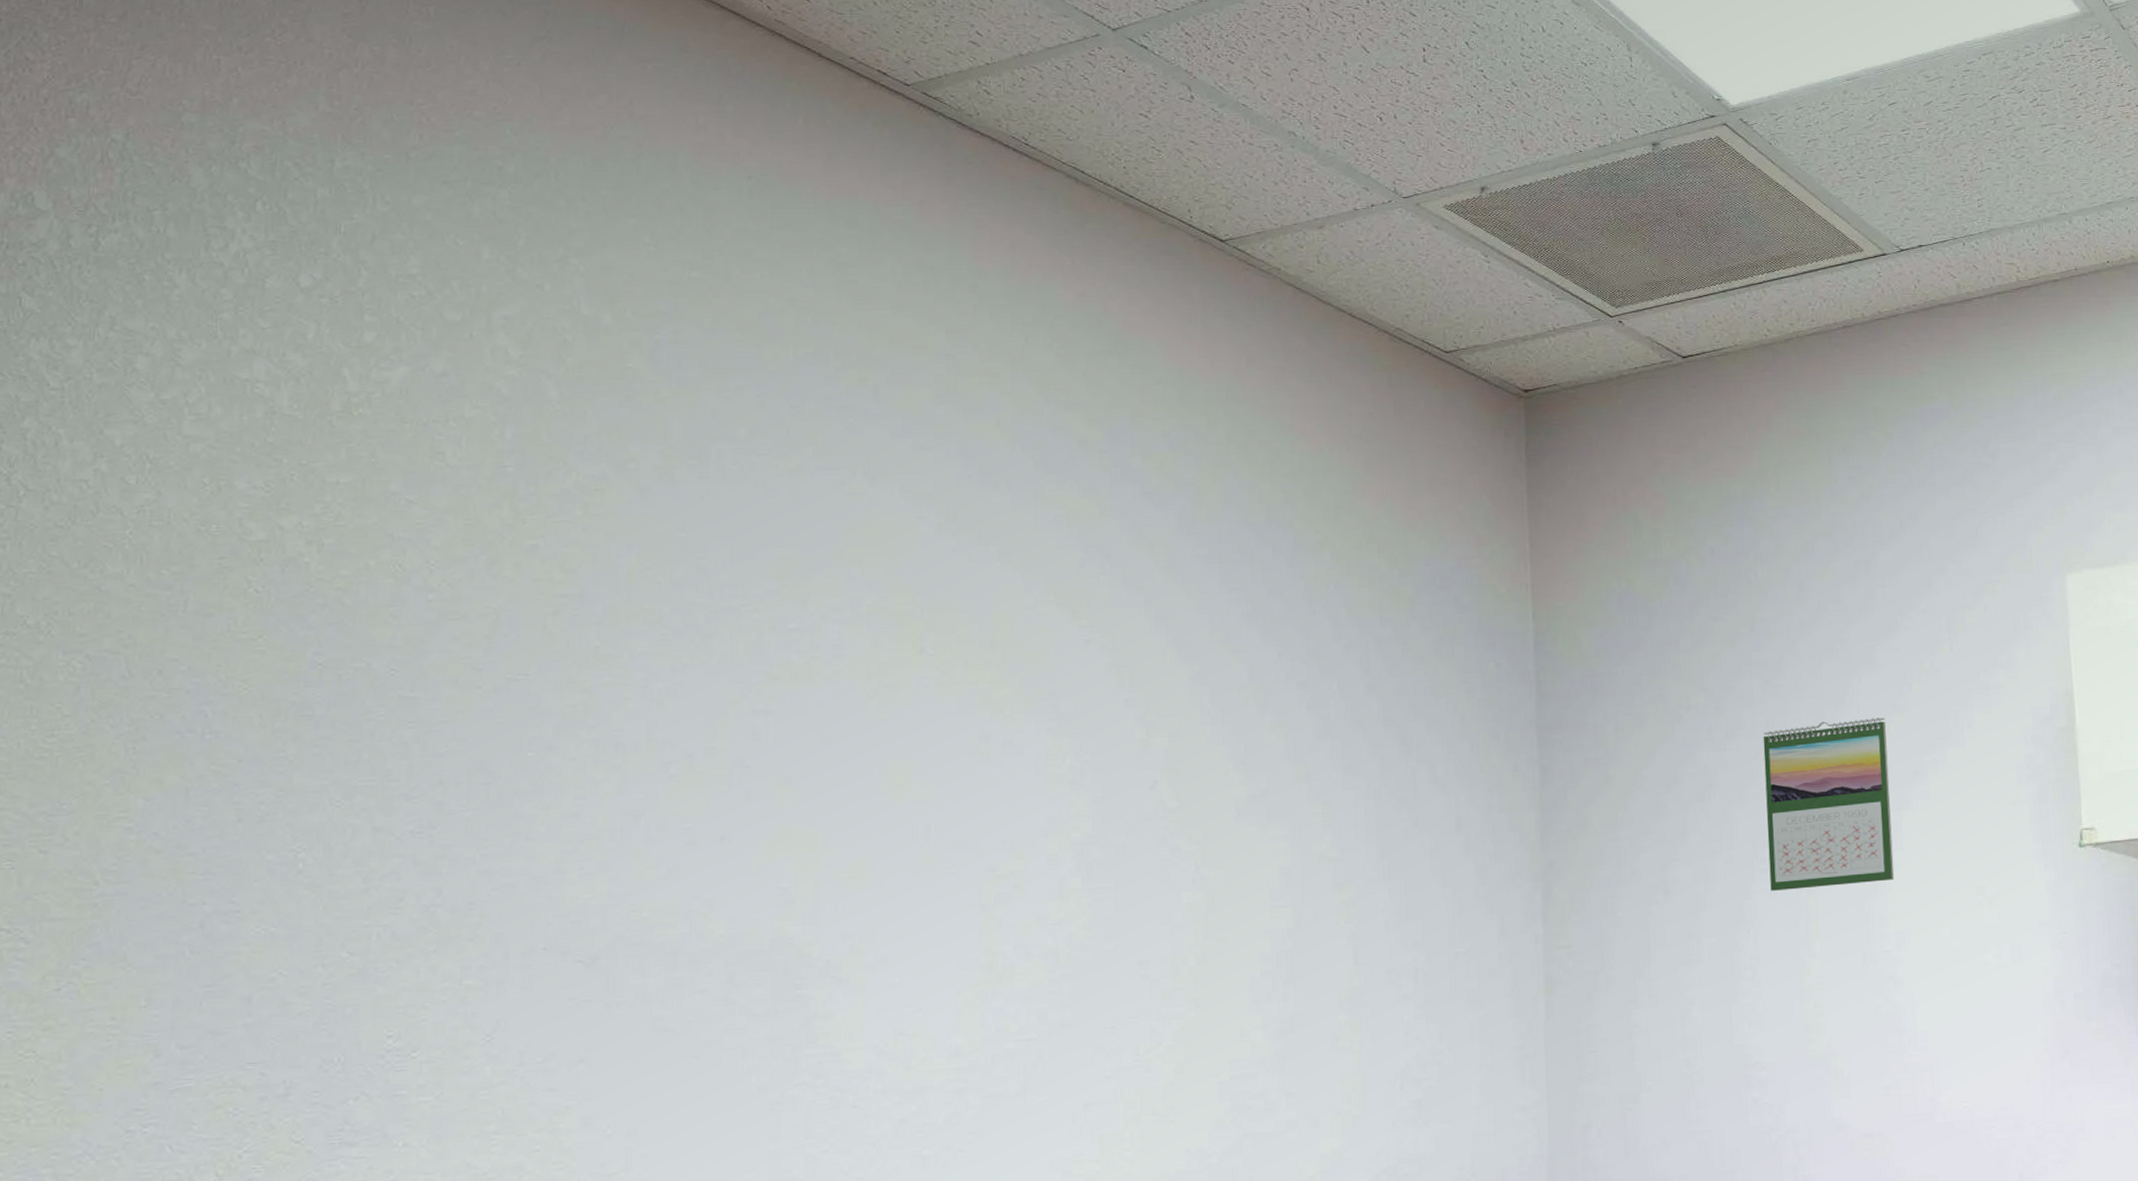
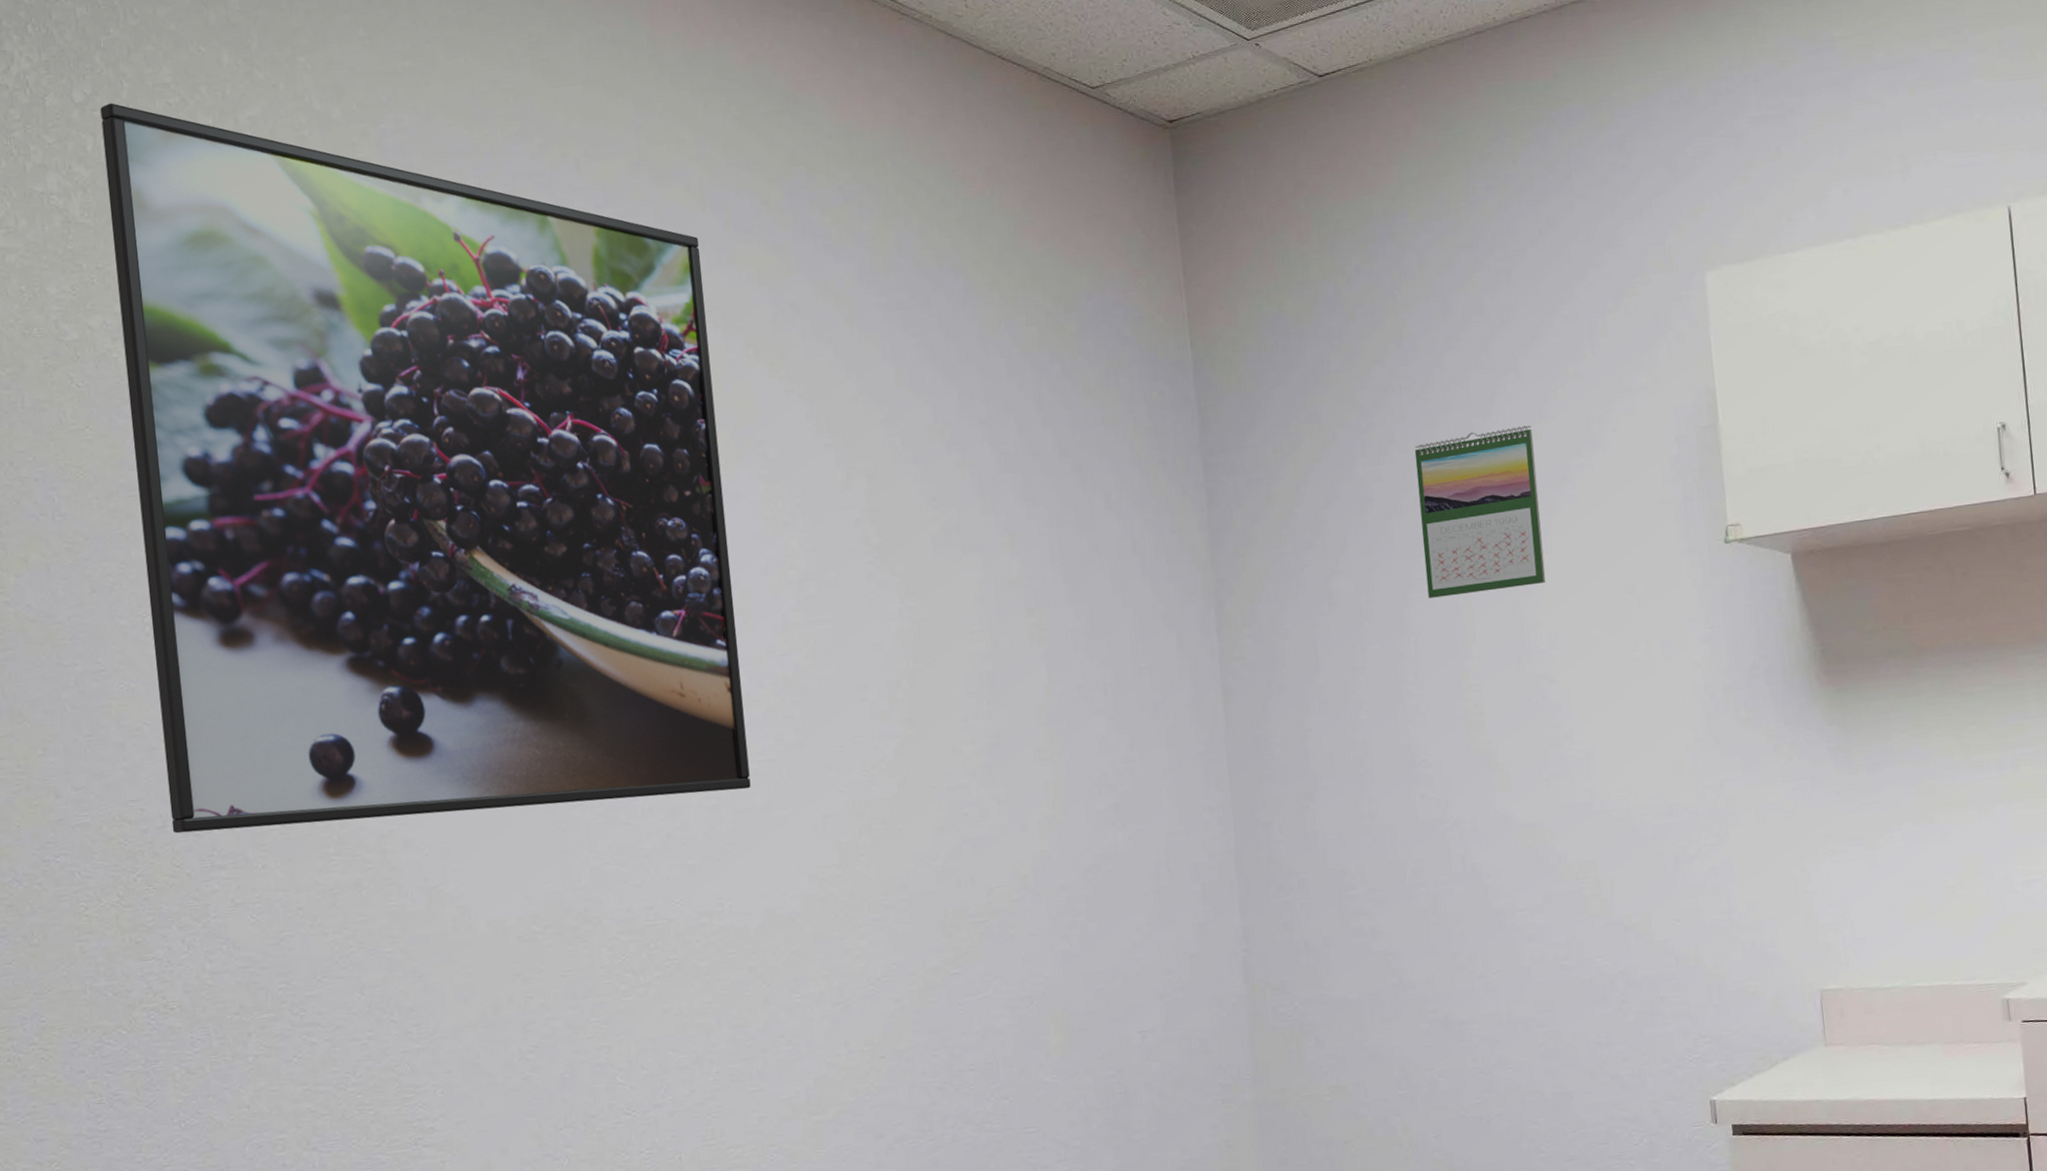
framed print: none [297,290,1006,1104] -> present [100,103,751,834]

